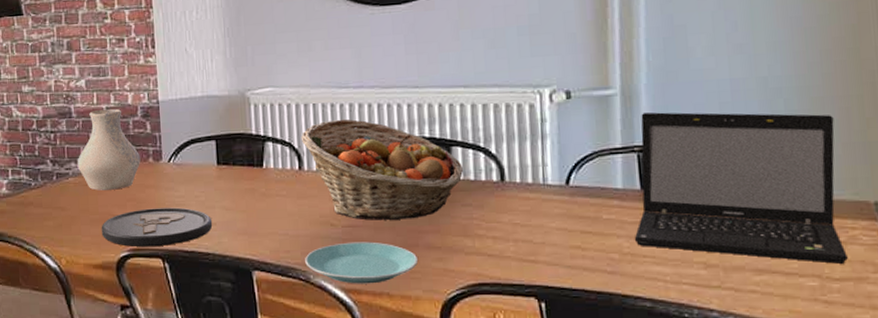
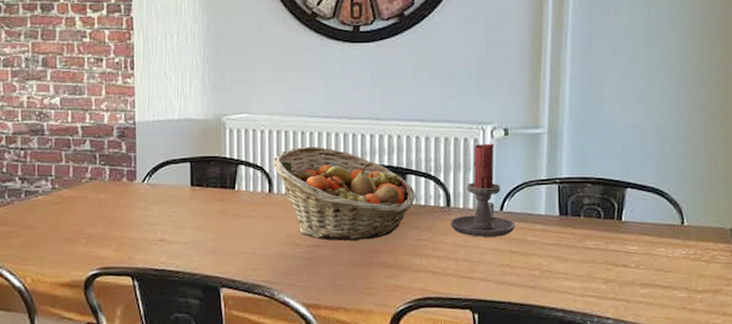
vase: present [77,108,141,191] -> none [48,127,115,209]
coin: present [101,207,213,247] -> none [70,227,184,266]
plate: present [305,241,419,284] -> none [270,260,373,300]
candle holder: none [506,108,585,215] -> present [451,143,515,237]
laptop: present [634,112,848,264] -> none [552,150,709,279]

